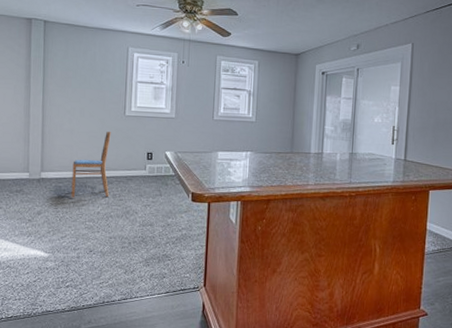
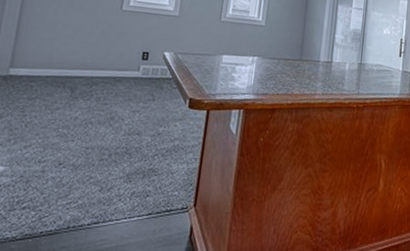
dining chair: present [71,132,111,198] -> none [44,26,103,100]

